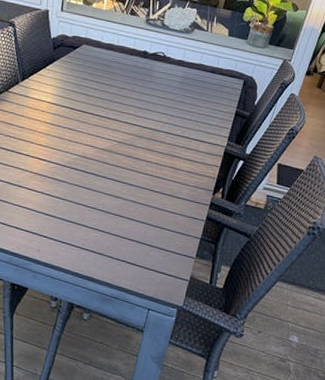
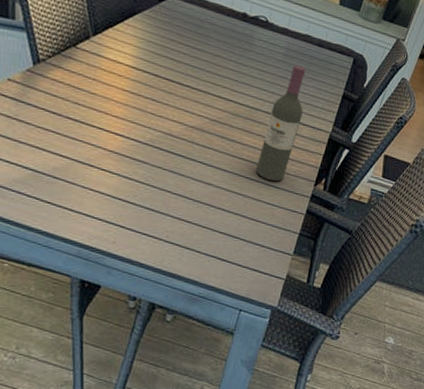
wine bottle: none [159,90,201,193] -> present [256,64,306,182]

